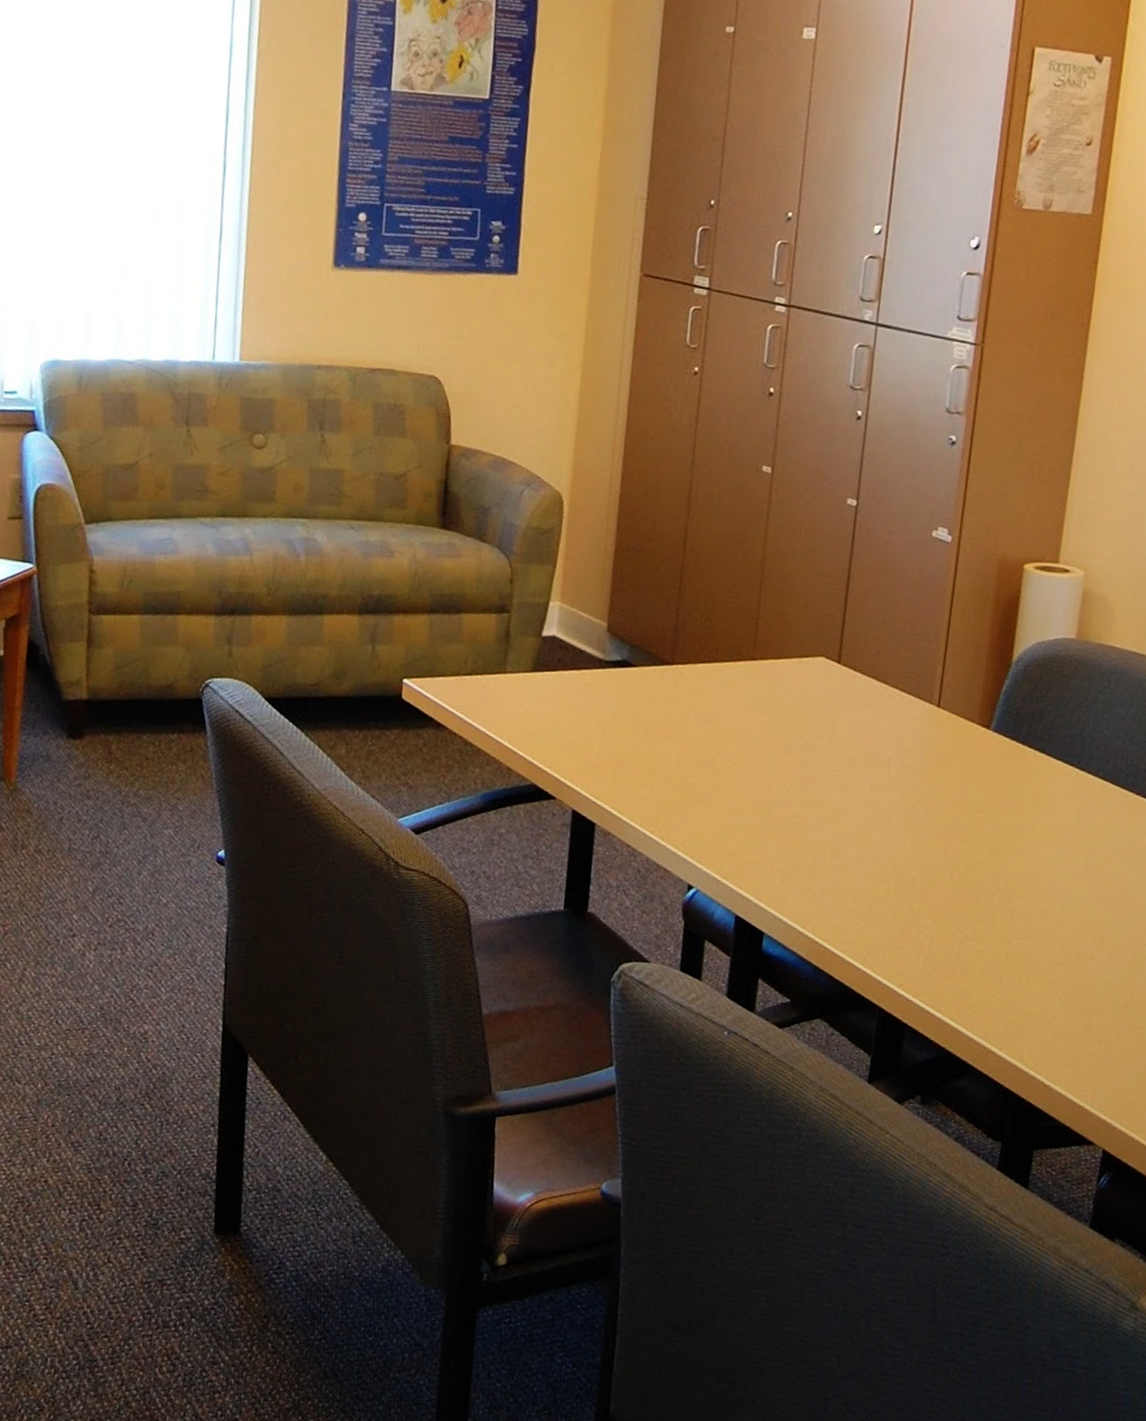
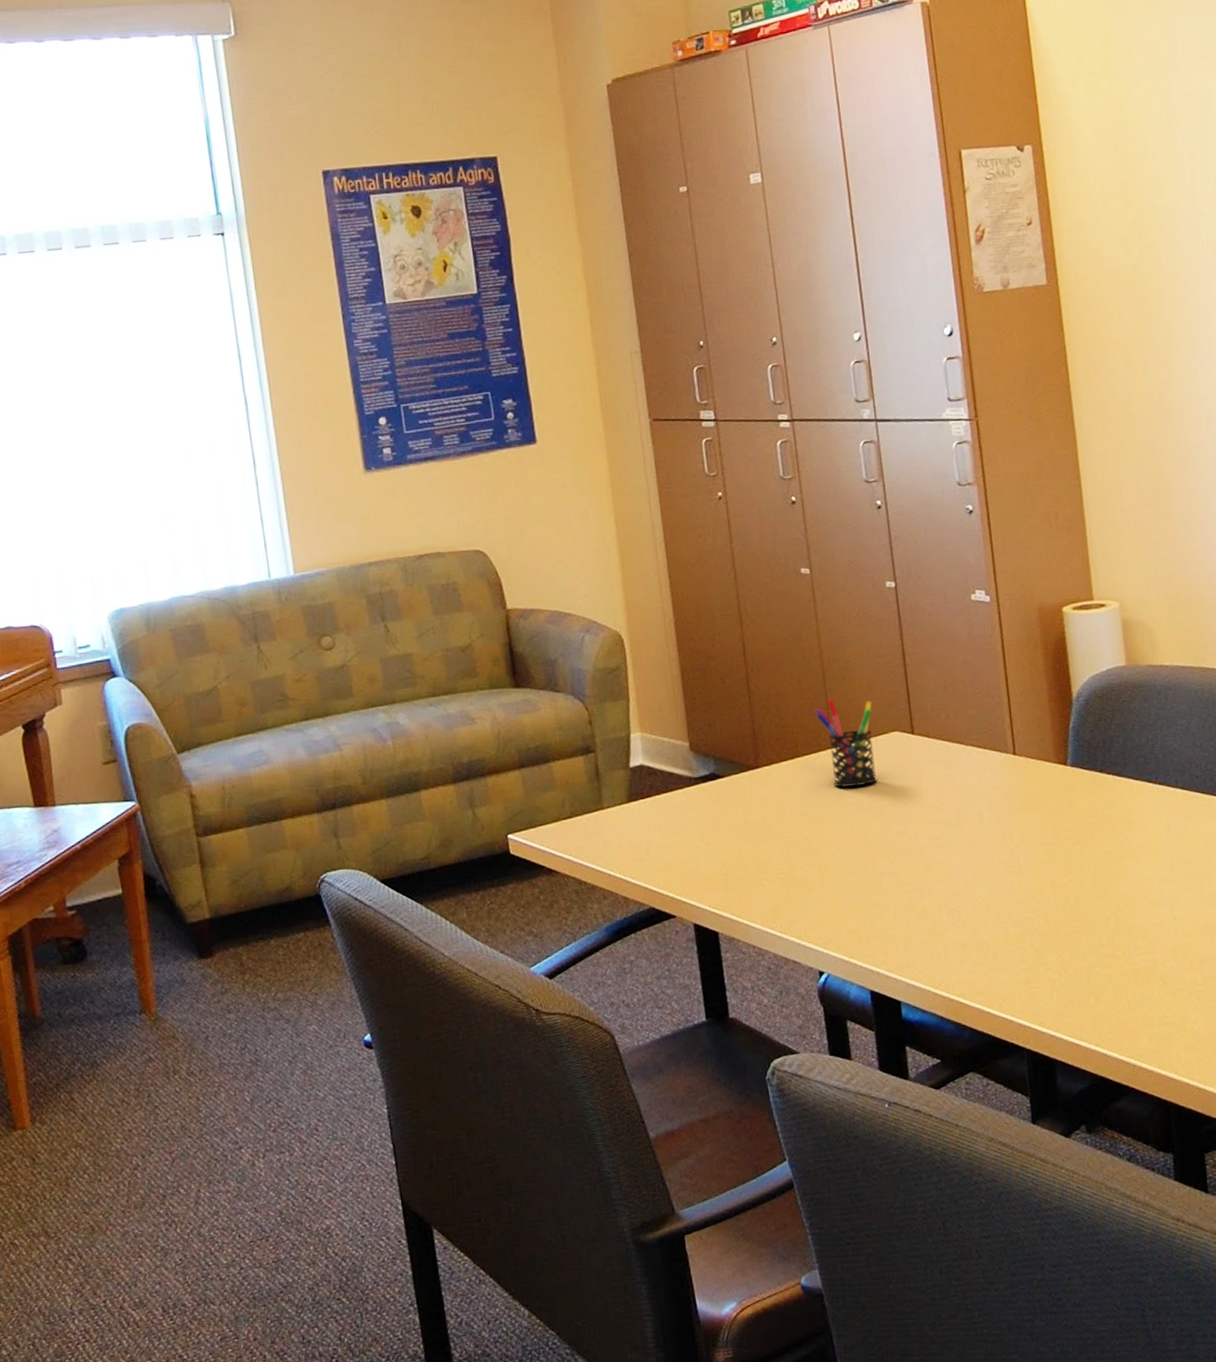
pen holder: none [743,609,804,706] -> present [814,699,877,788]

